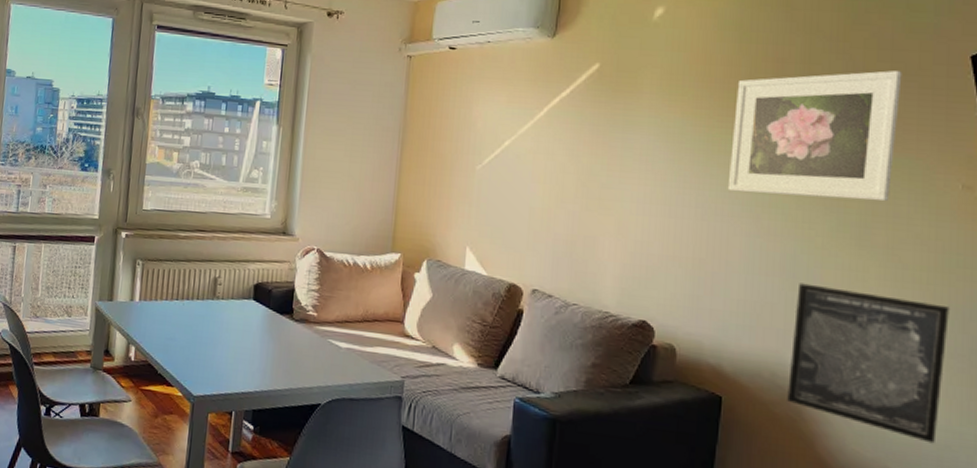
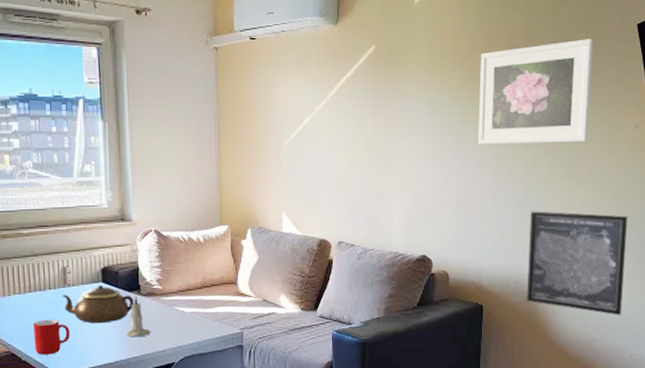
cup: none [172,331,212,372] -> present [32,319,70,355]
teapot: none [208,301,285,346] -> present [61,284,135,324]
candle: none [270,320,299,368] -> present [125,296,151,338]

